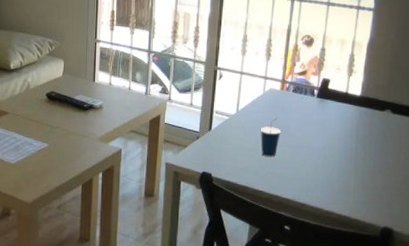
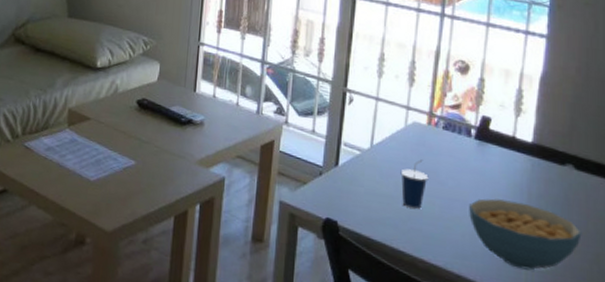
cereal bowl: none [312,142,395,194] -> present [469,198,582,270]

